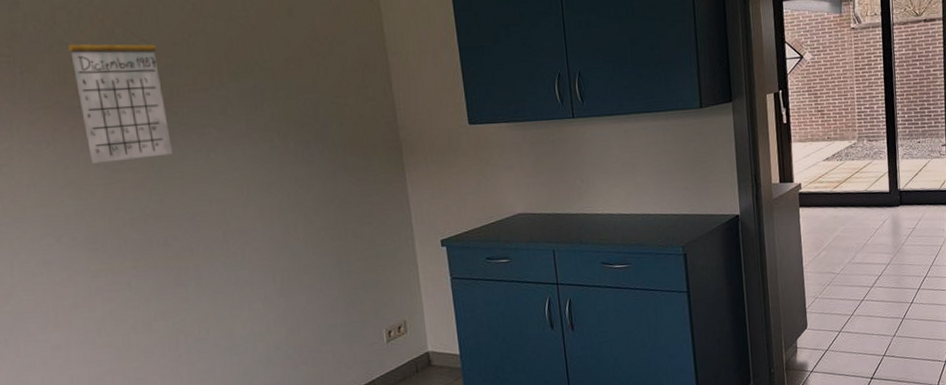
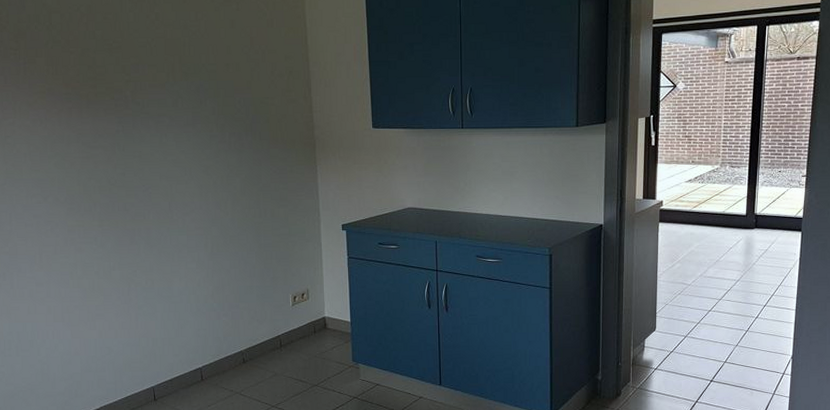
calendar: present [68,18,172,164] -> none [60,22,134,140]

